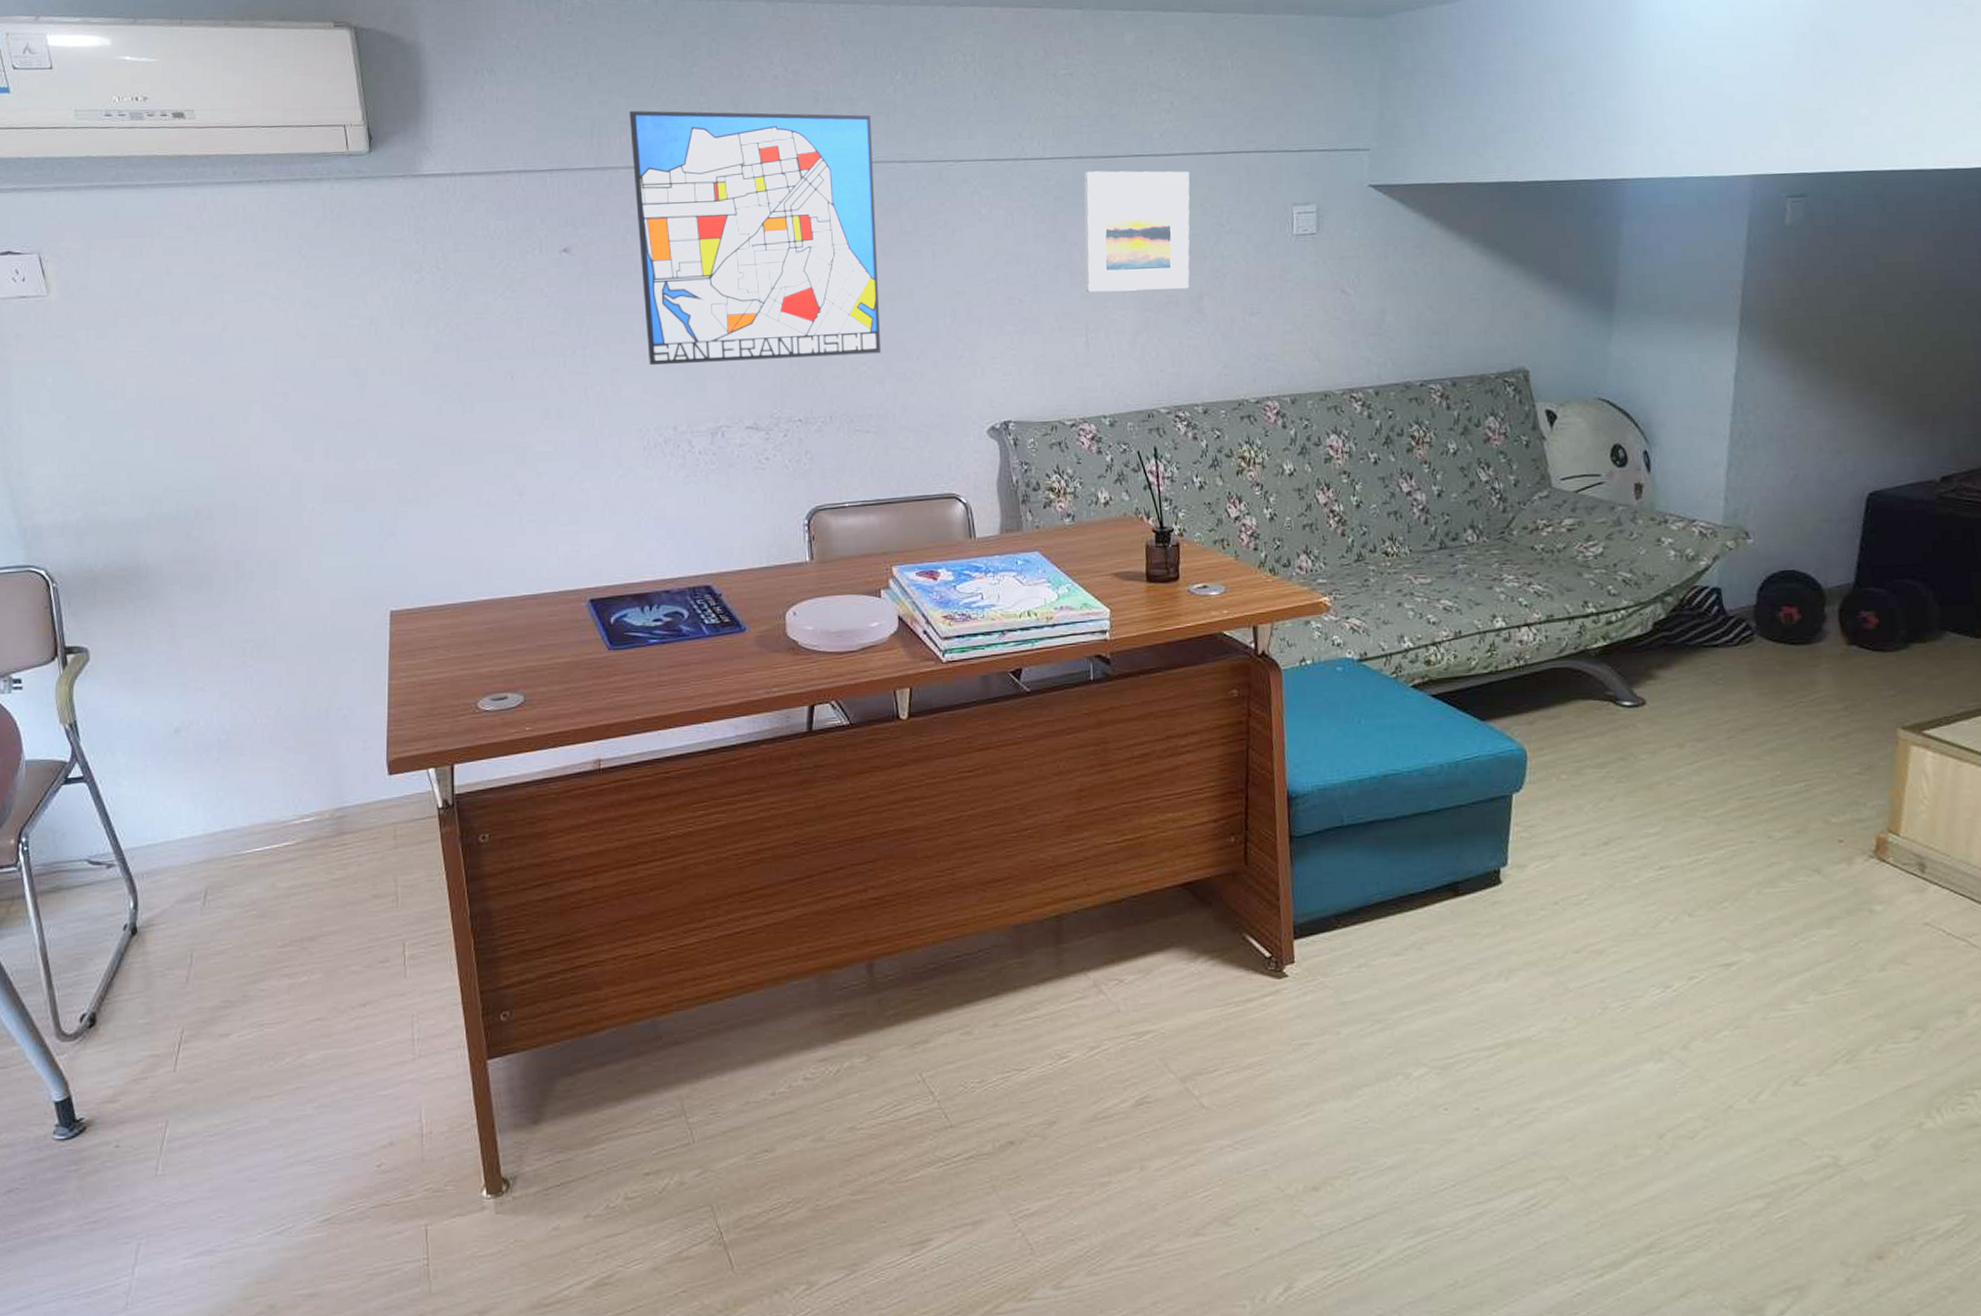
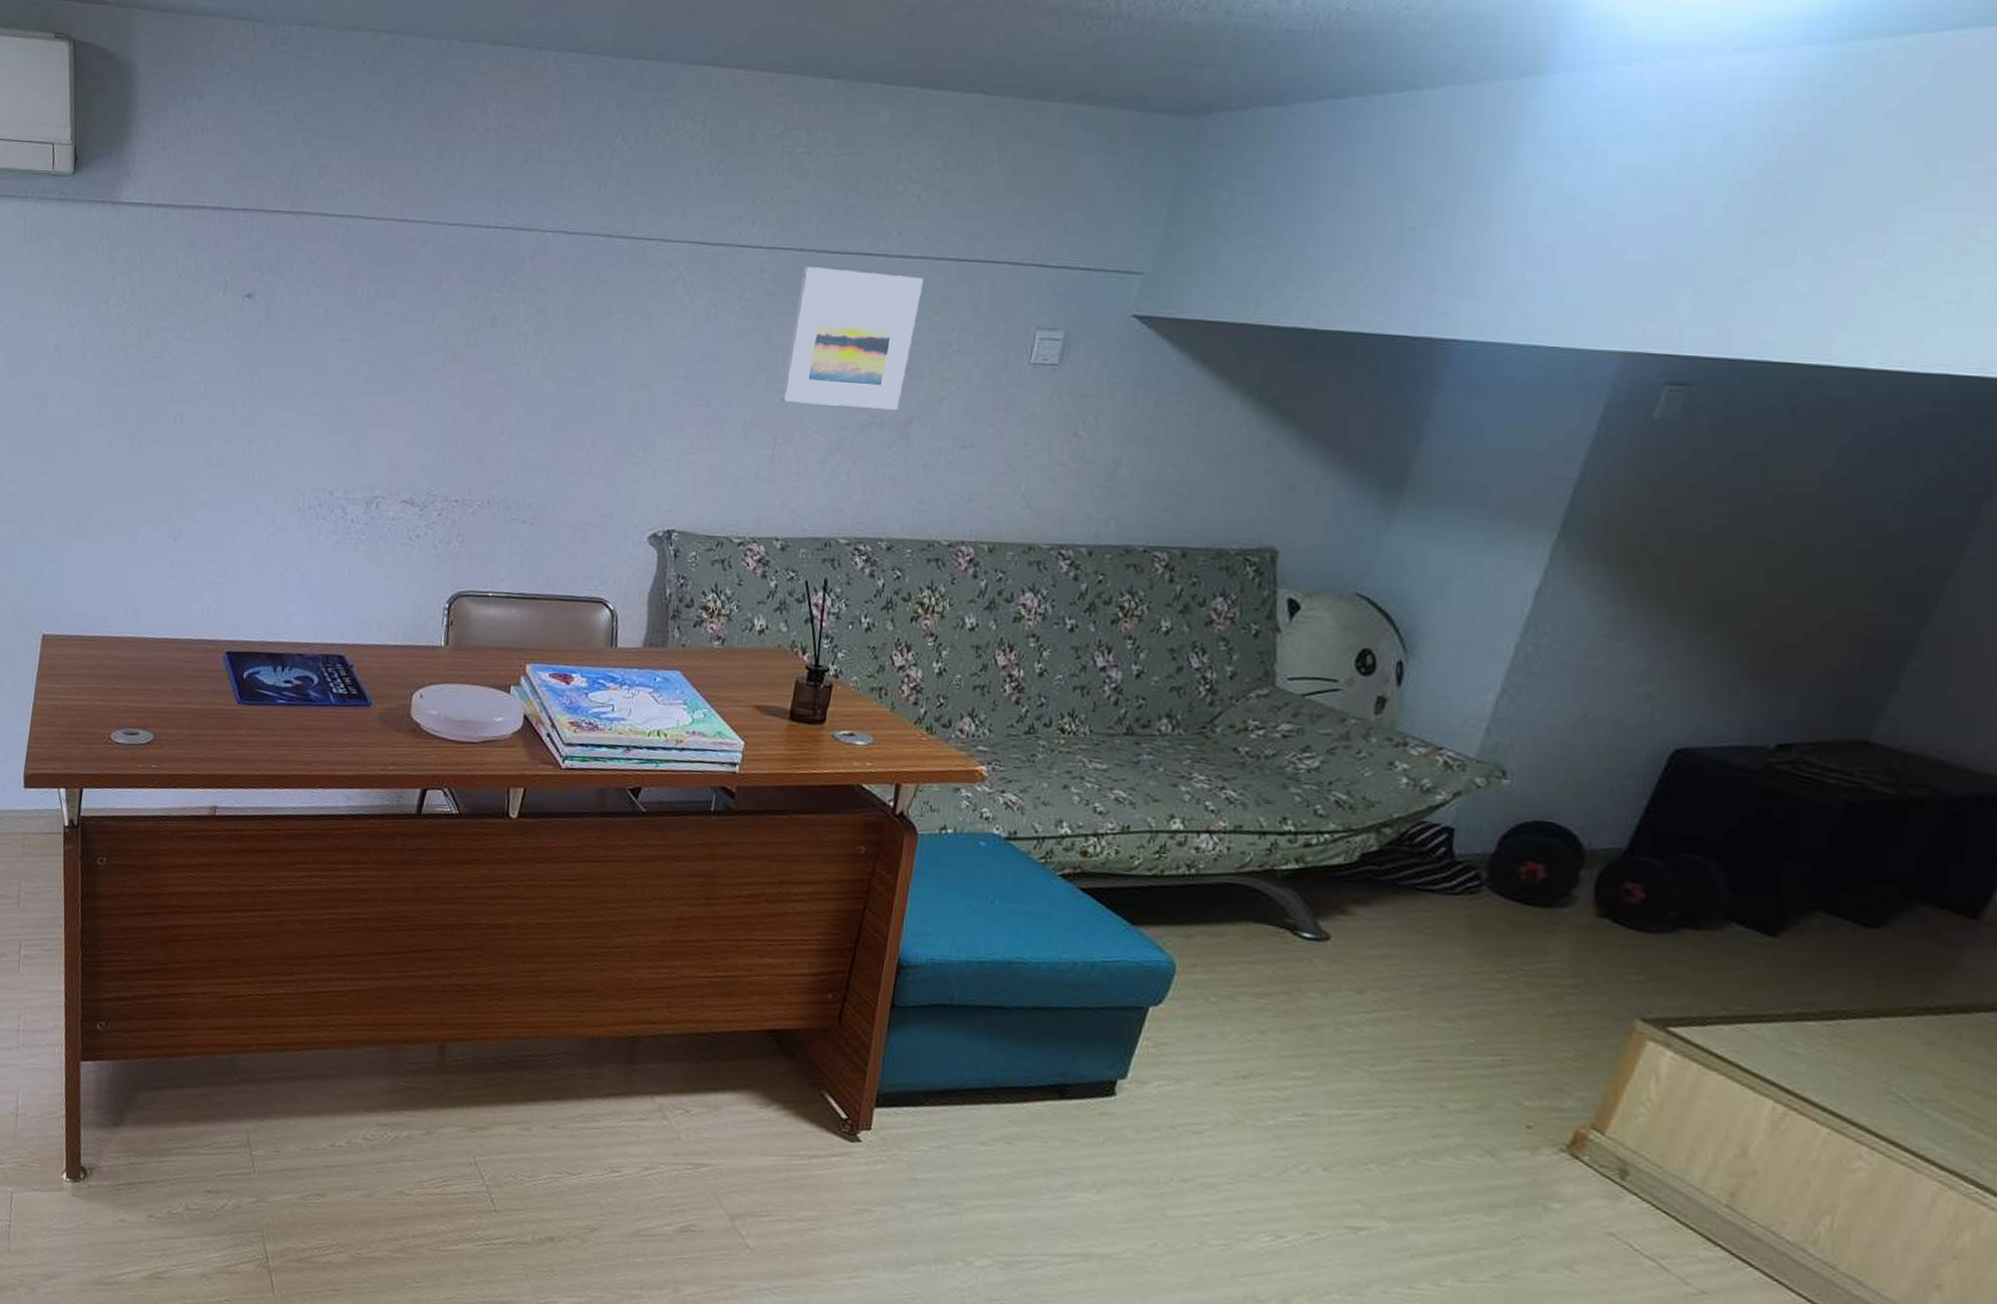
wall art: present [629,110,882,365] -> none [315,153,581,441]

